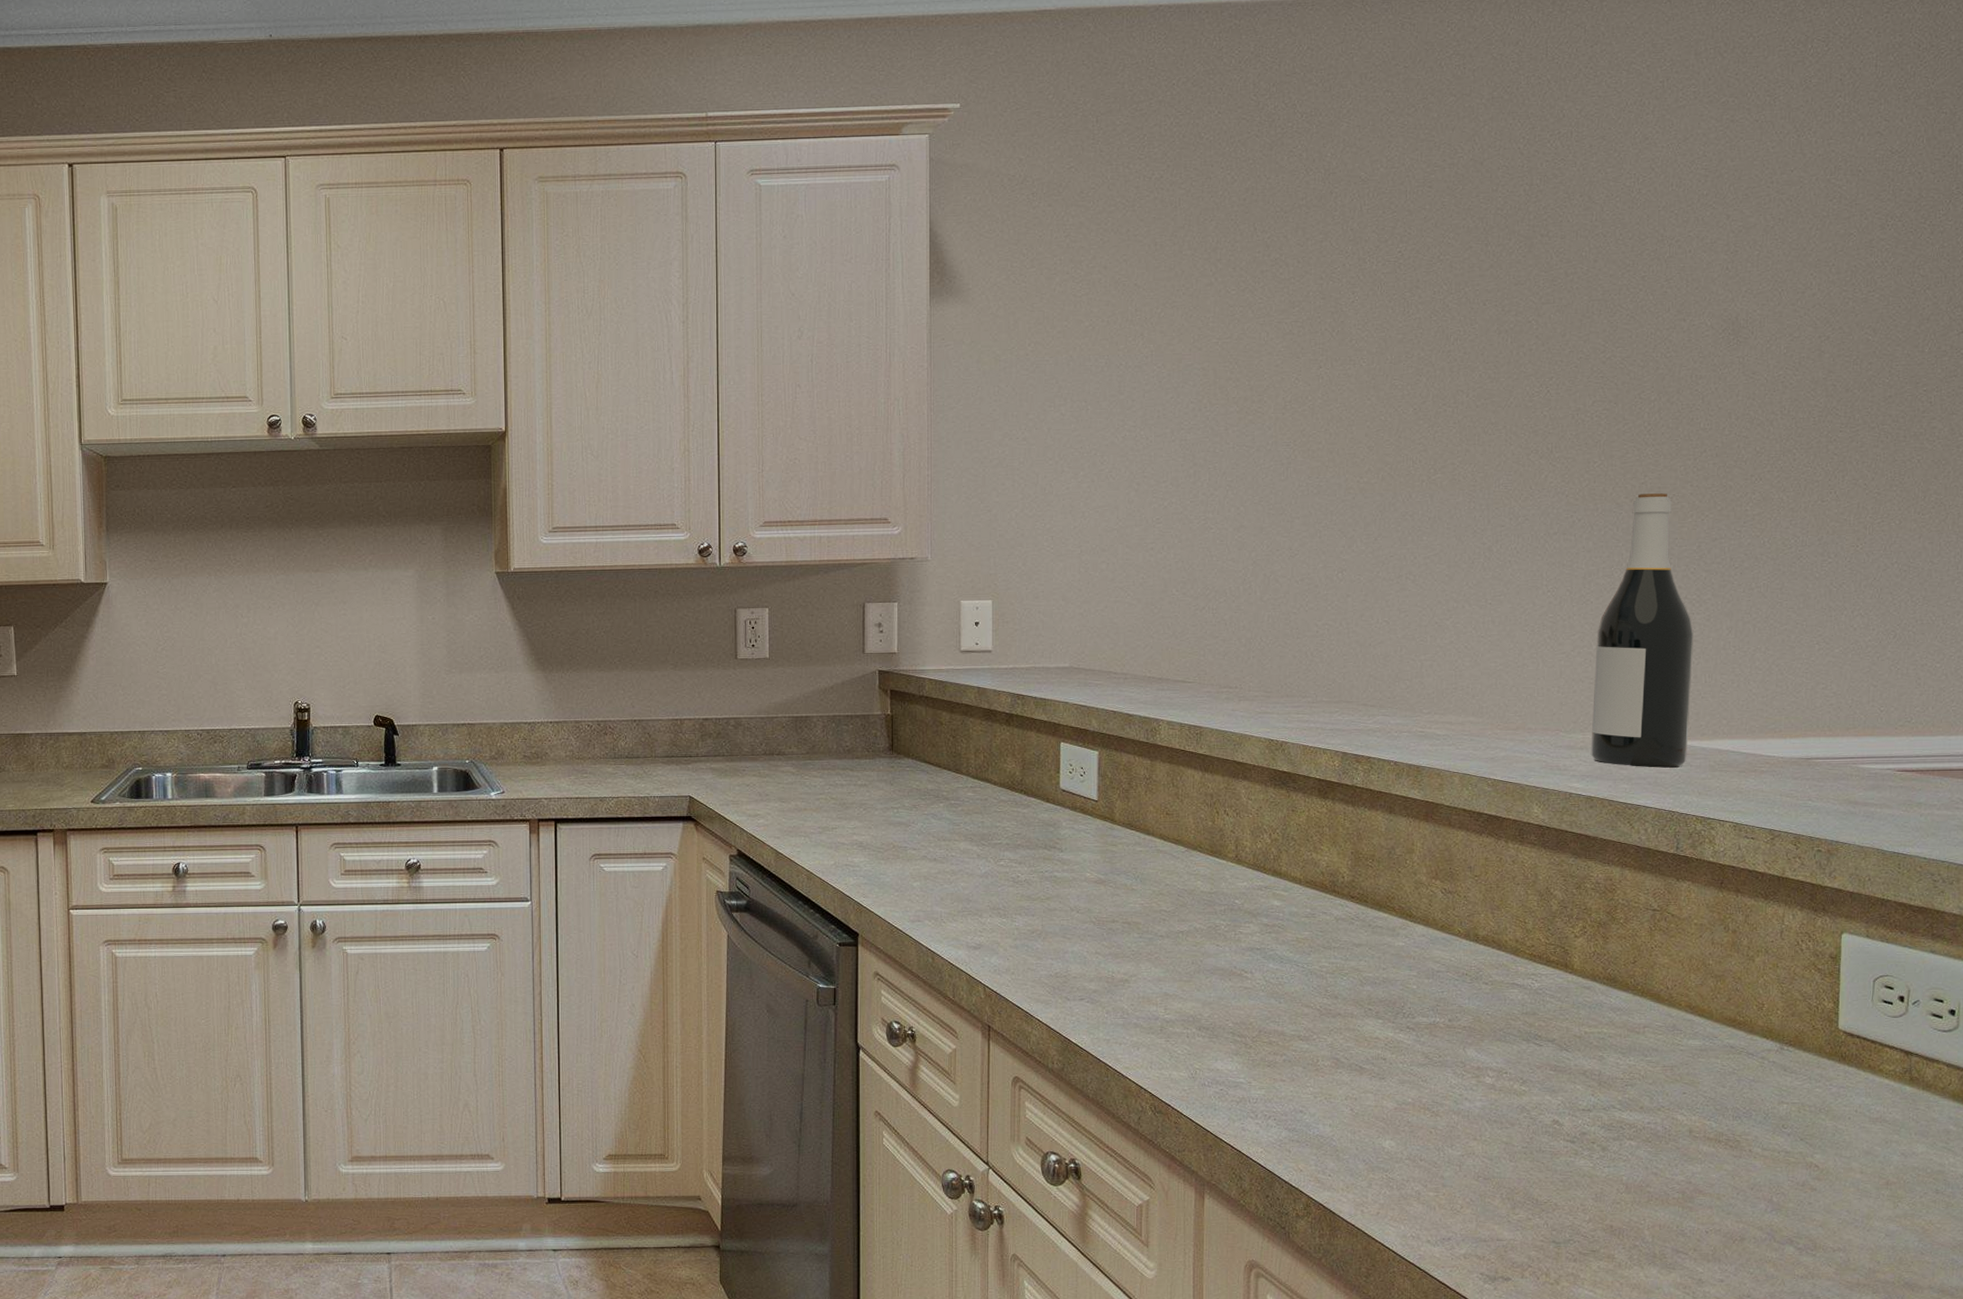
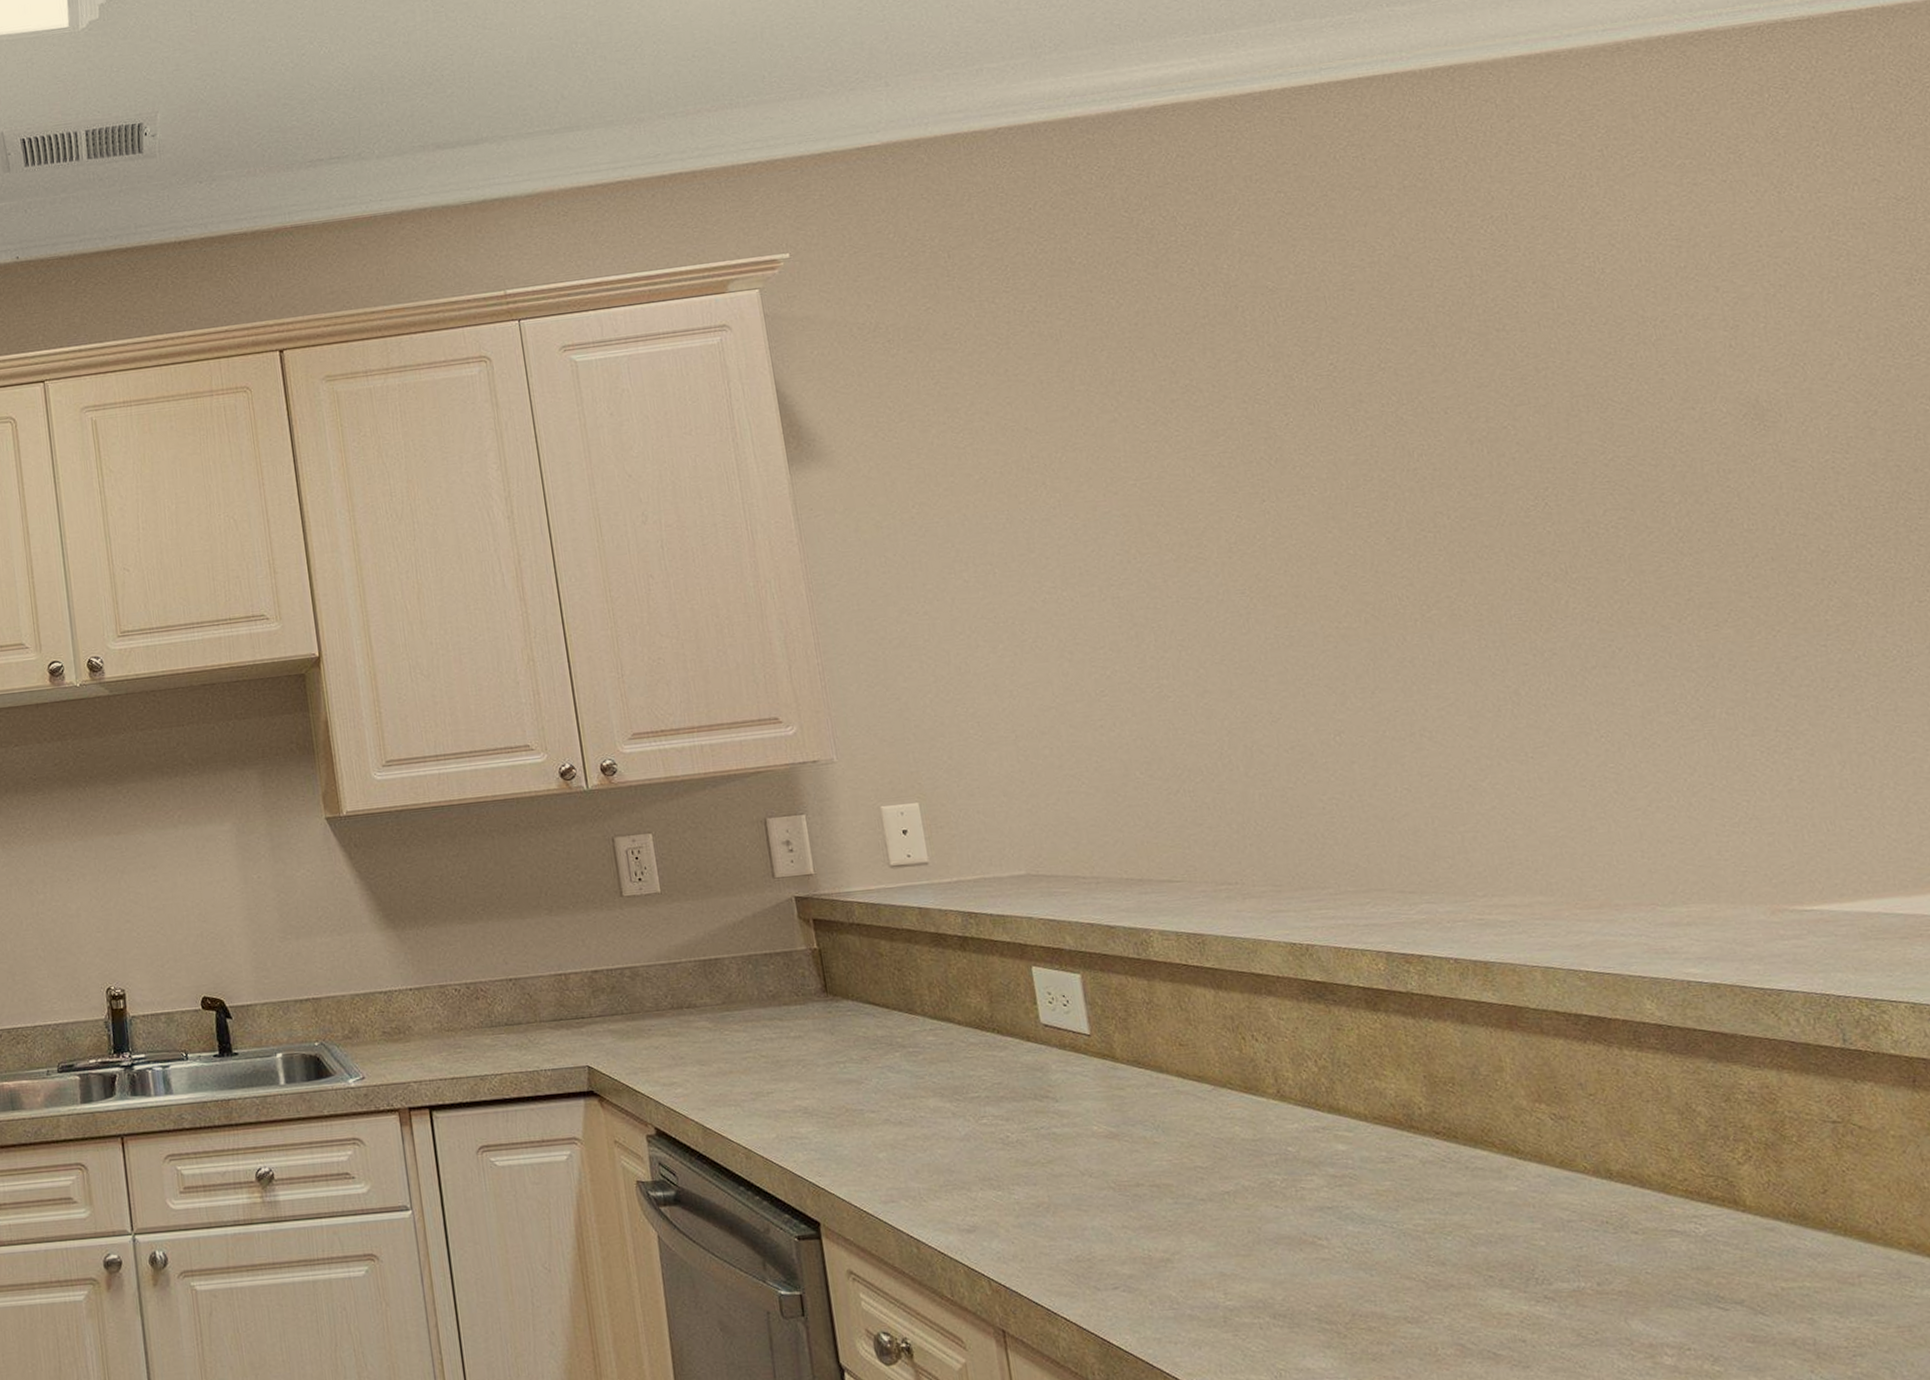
wine bottle: present [1590,493,1694,768] -> none [1674,609,1829,942]

